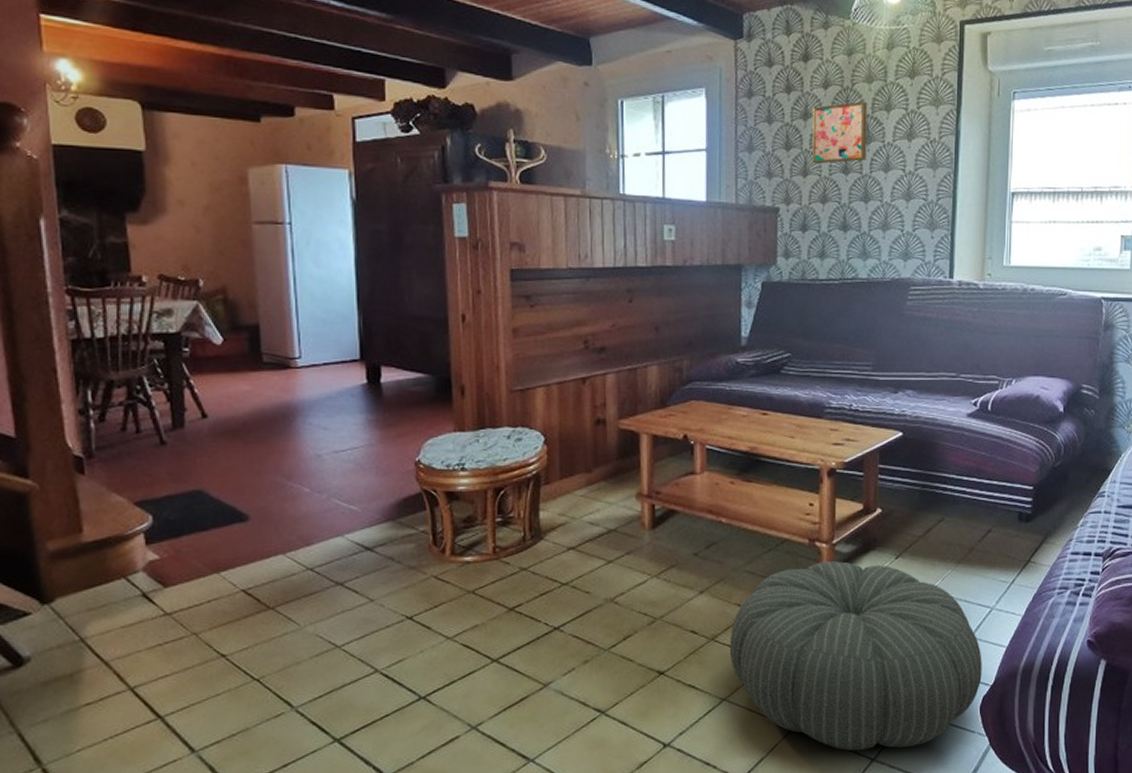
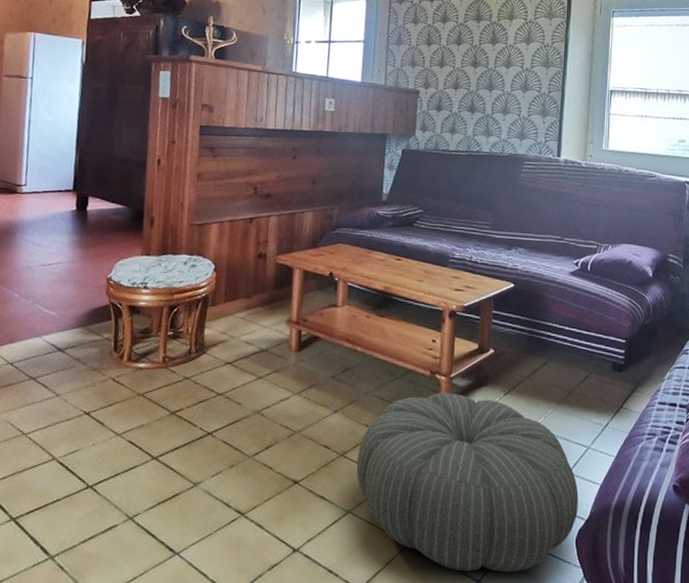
wall art: present [812,101,867,164] -> none [448,11,494,58]

